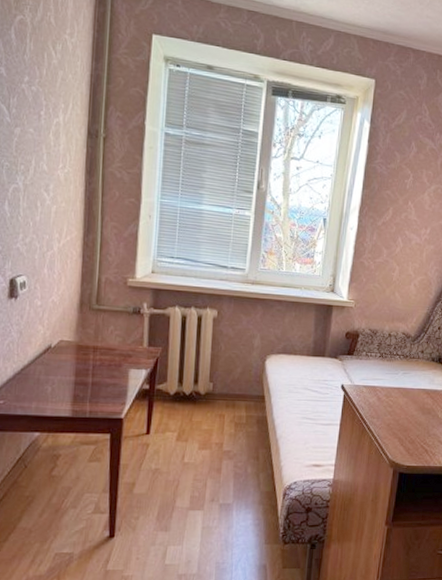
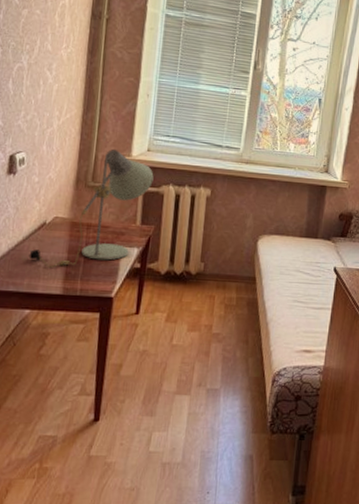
desk lamp: none [35,272,159,391] -> present [29,149,154,268]

